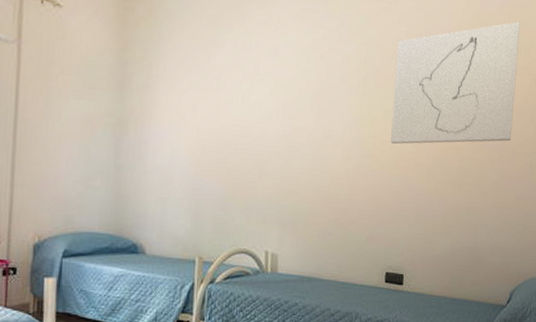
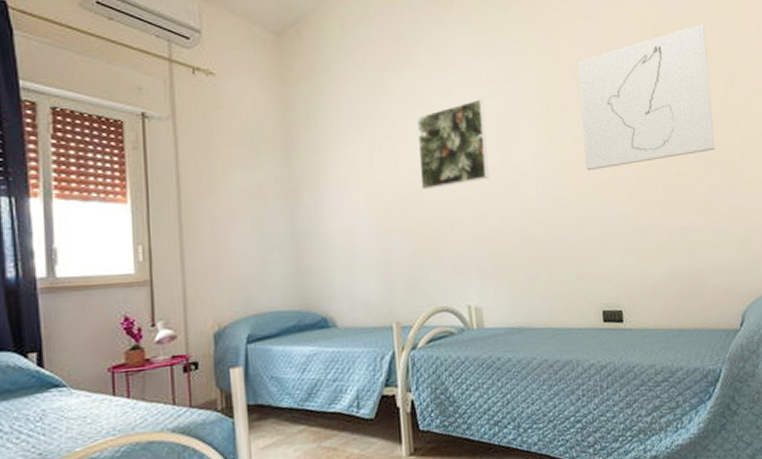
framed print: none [238,63,306,141] -> present [417,99,489,189]

